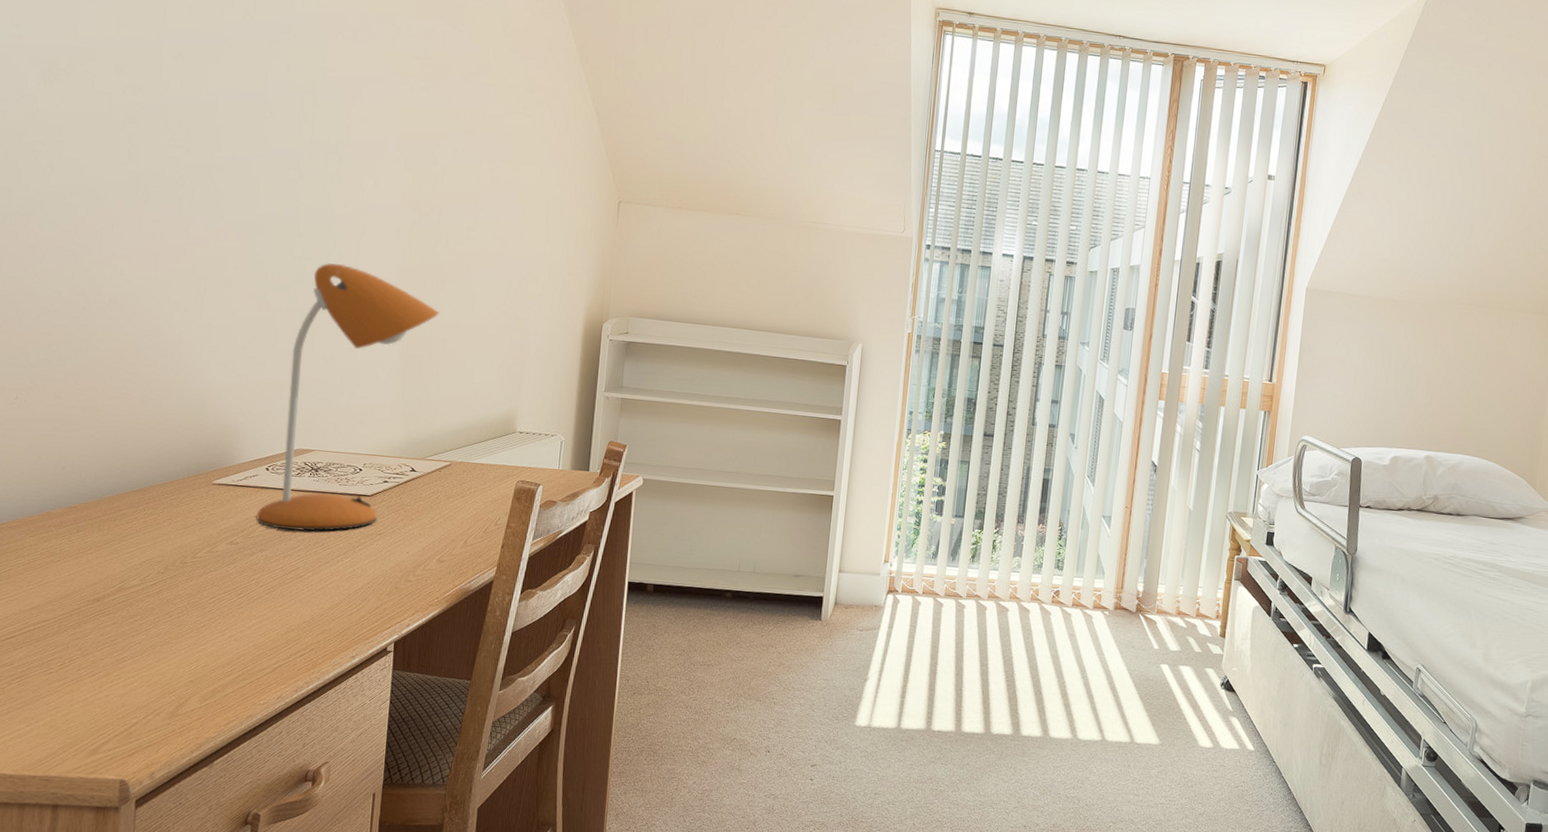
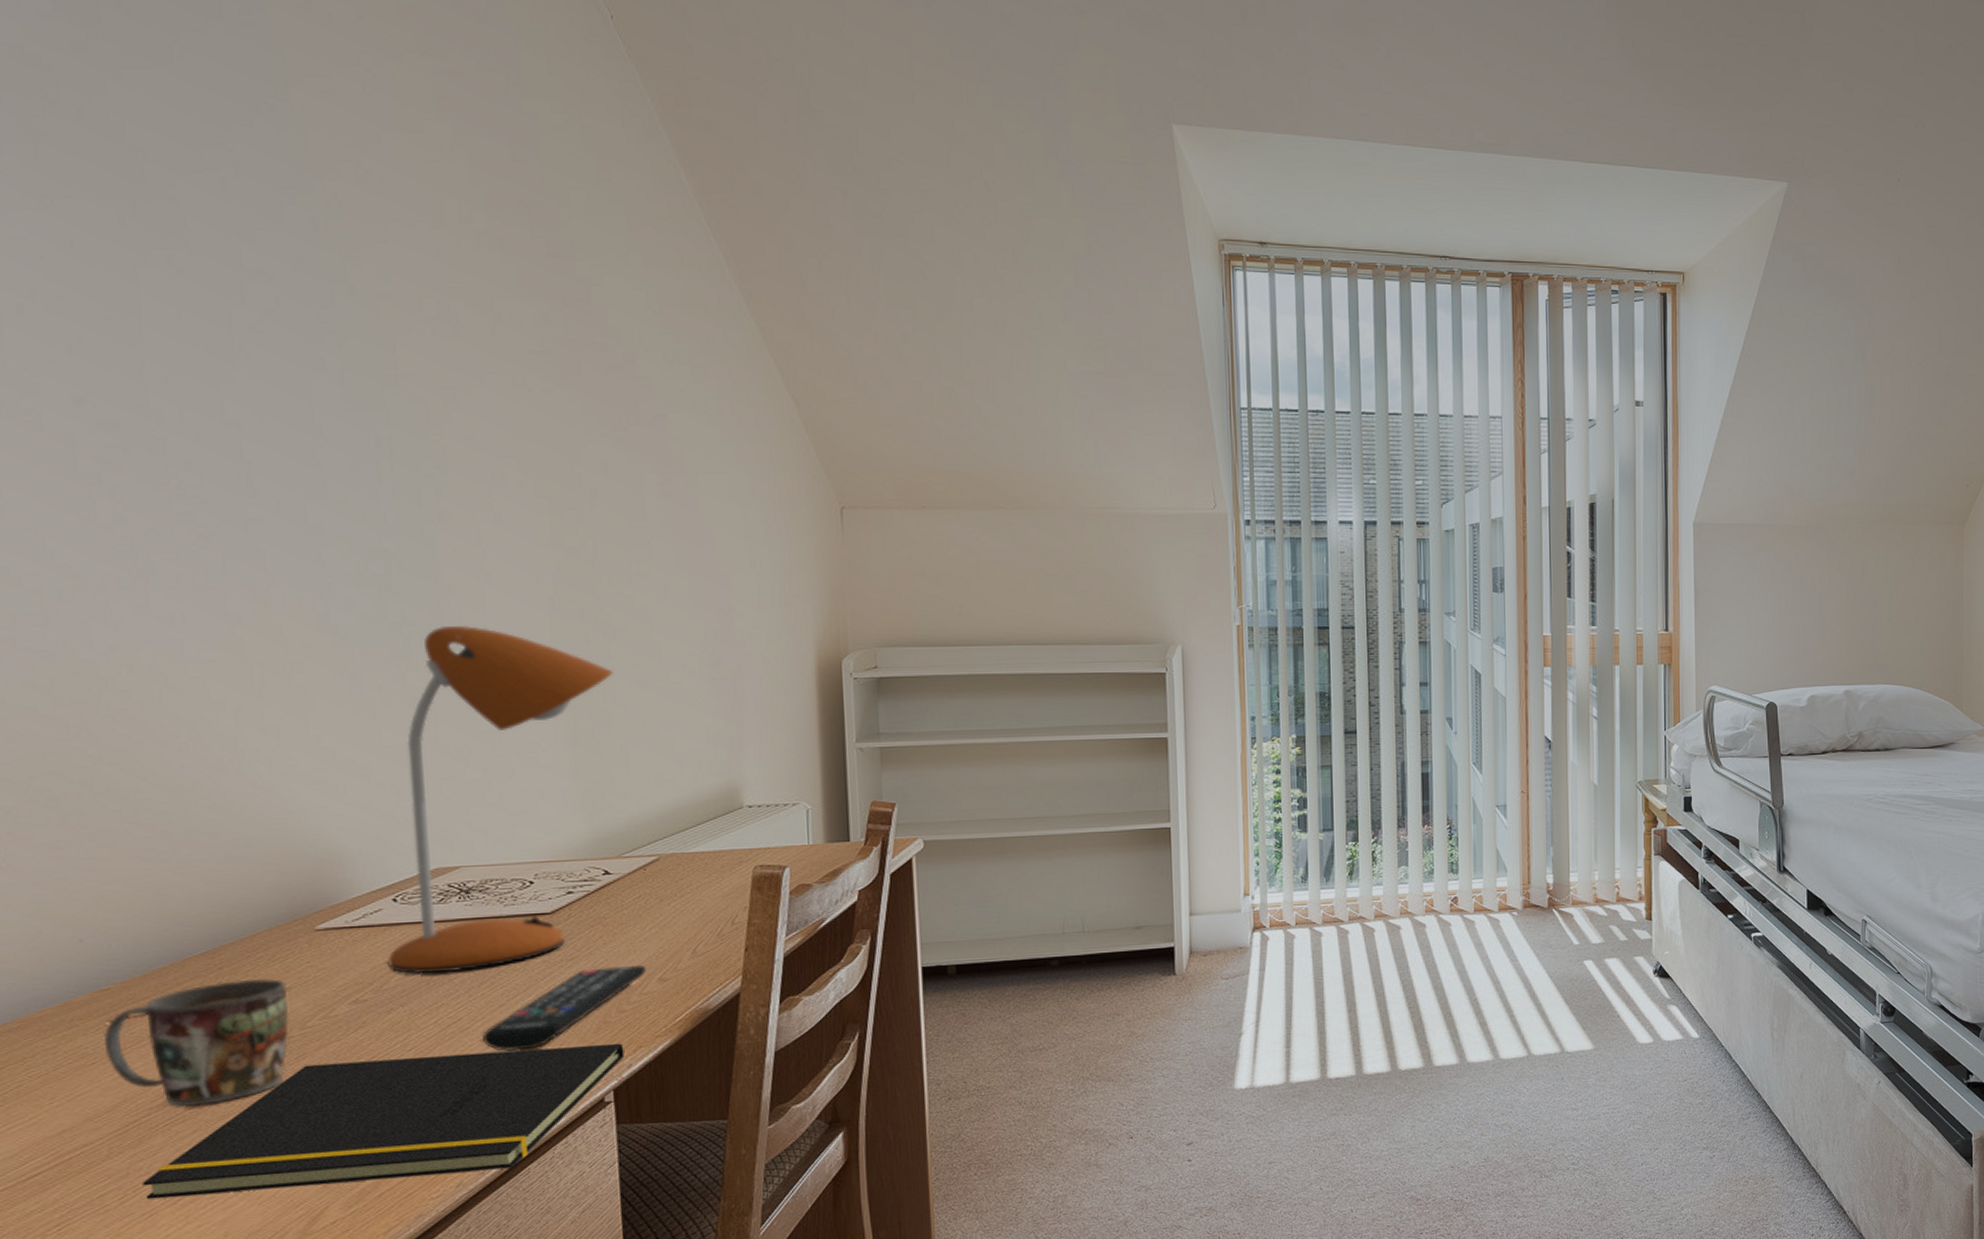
mug: none [66,513,189,605] -> present [103,978,290,1107]
notepad: none [76,586,406,691] -> present [142,1043,624,1200]
remote control: none [310,544,431,600] -> present [481,964,647,1051]

